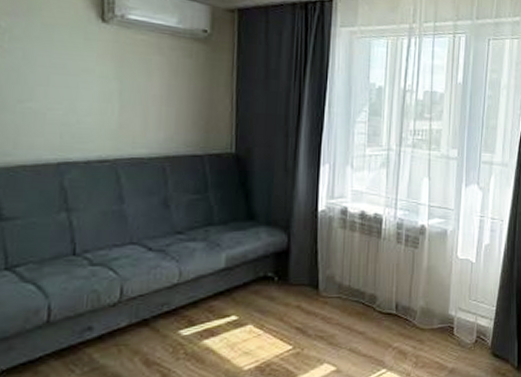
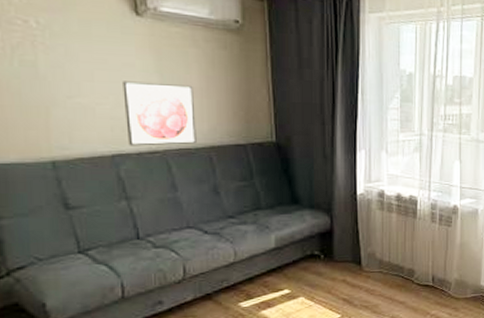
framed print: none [77,86,153,155] -> present [122,81,197,146]

